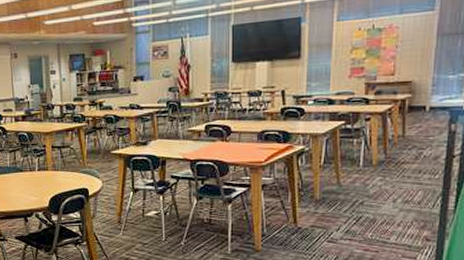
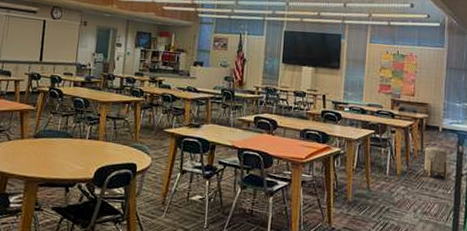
stool: none [404,129,436,163] -> present [422,146,447,178]

